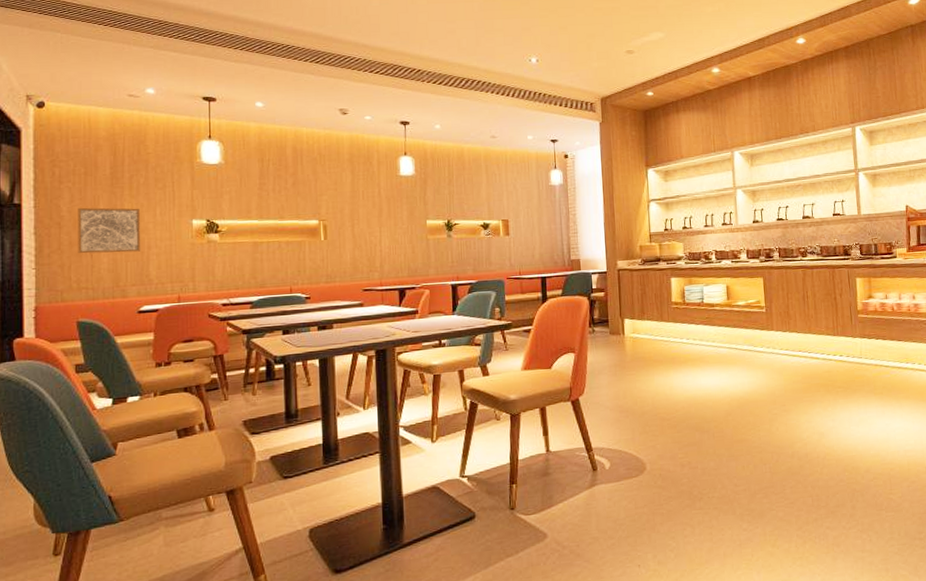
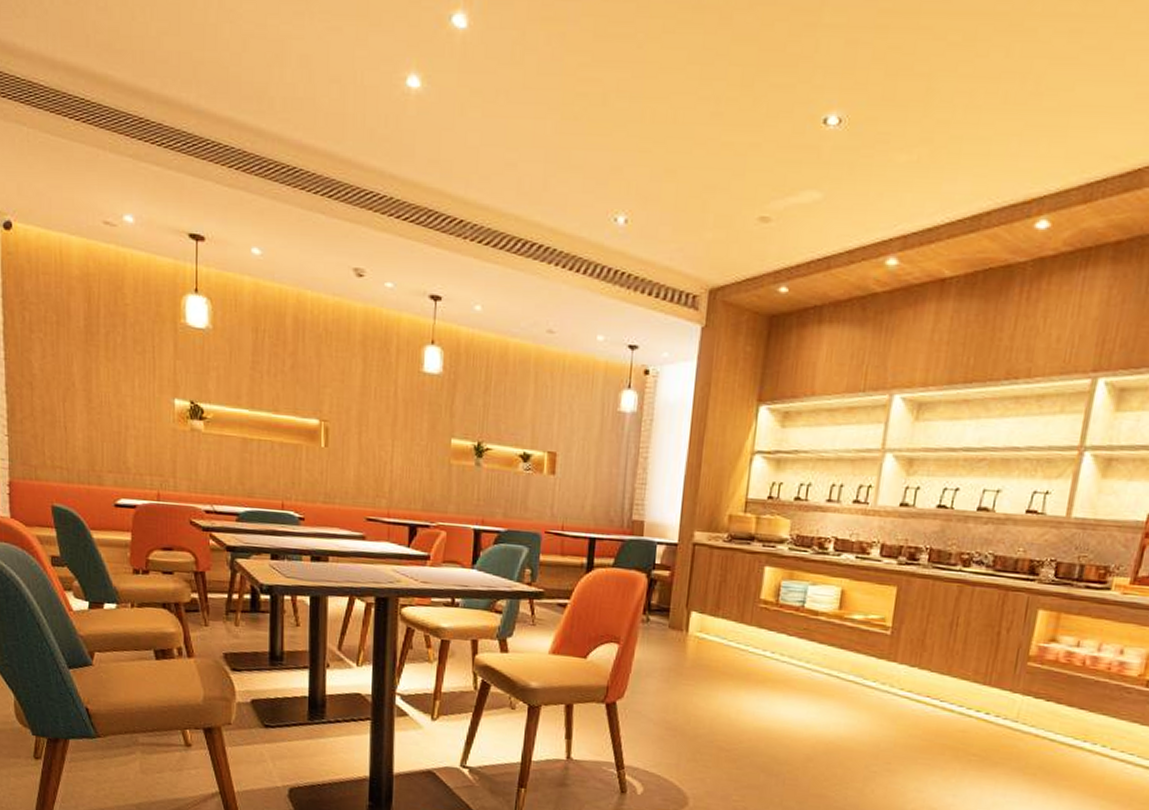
wall art: present [78,207,141,254] -> none [50,366,118,431]

